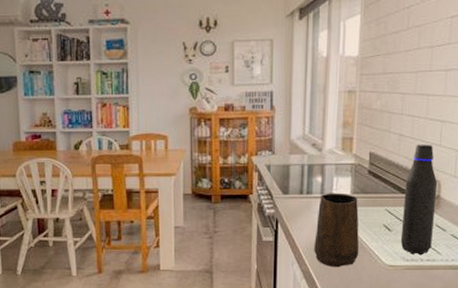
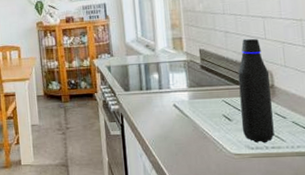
mug: present [314,193,360,268] -> none [158,87,204,158]

